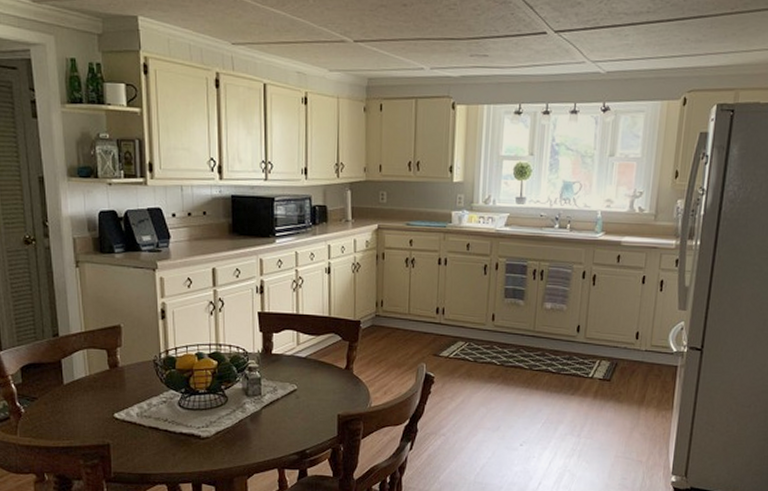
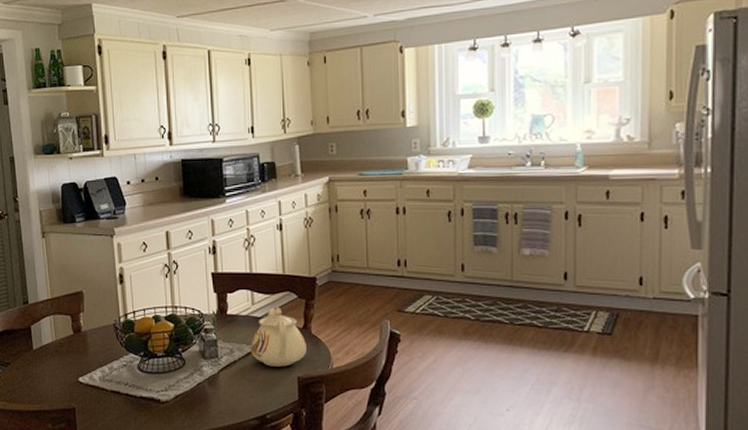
teapot: none [294,347,348,405] -> present [251,306,306,367]

